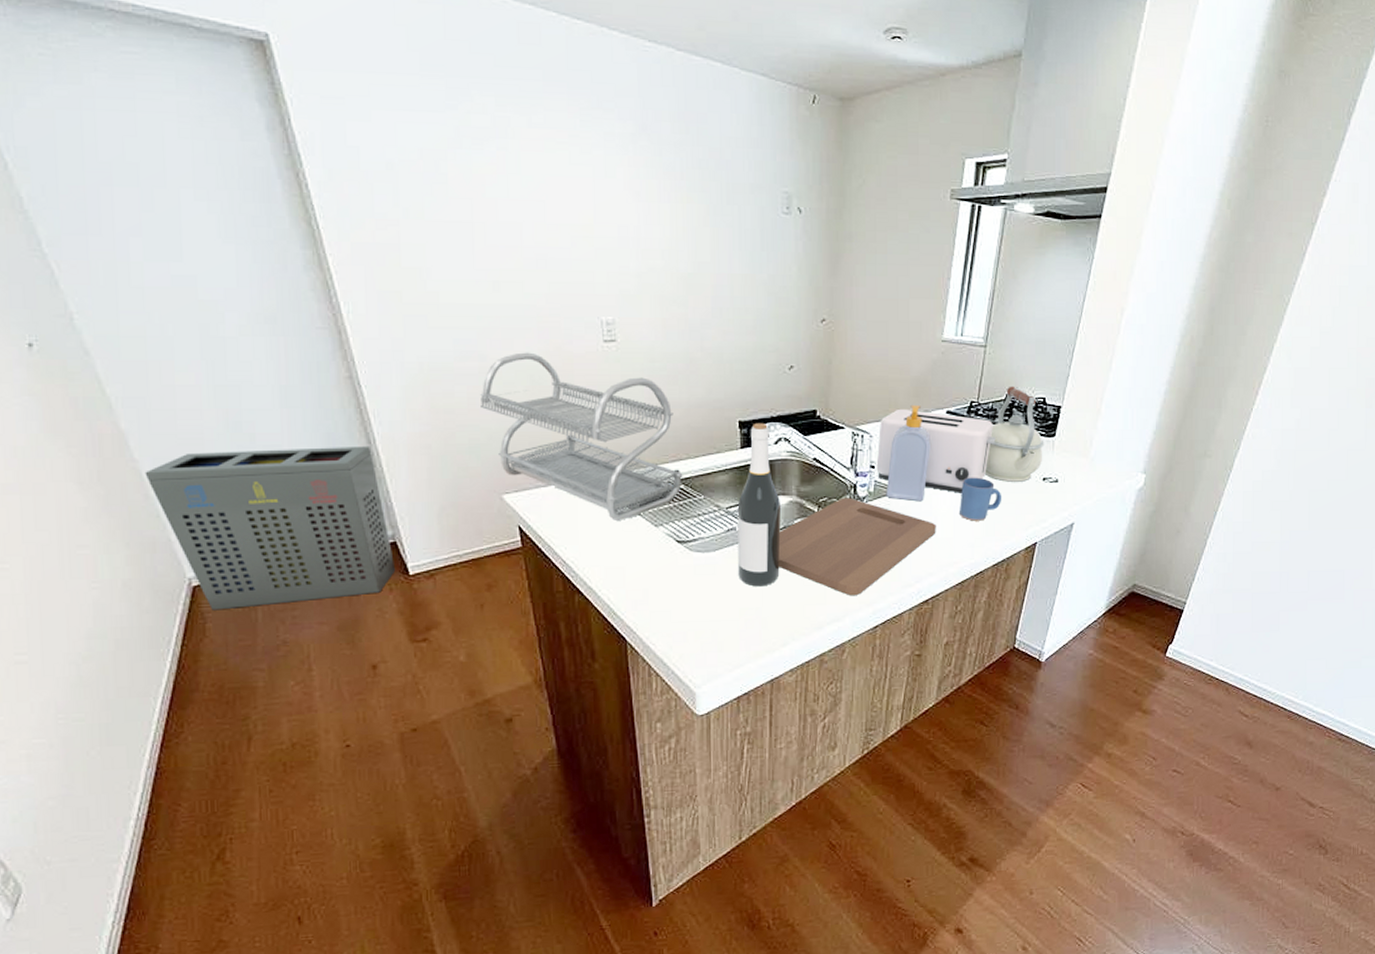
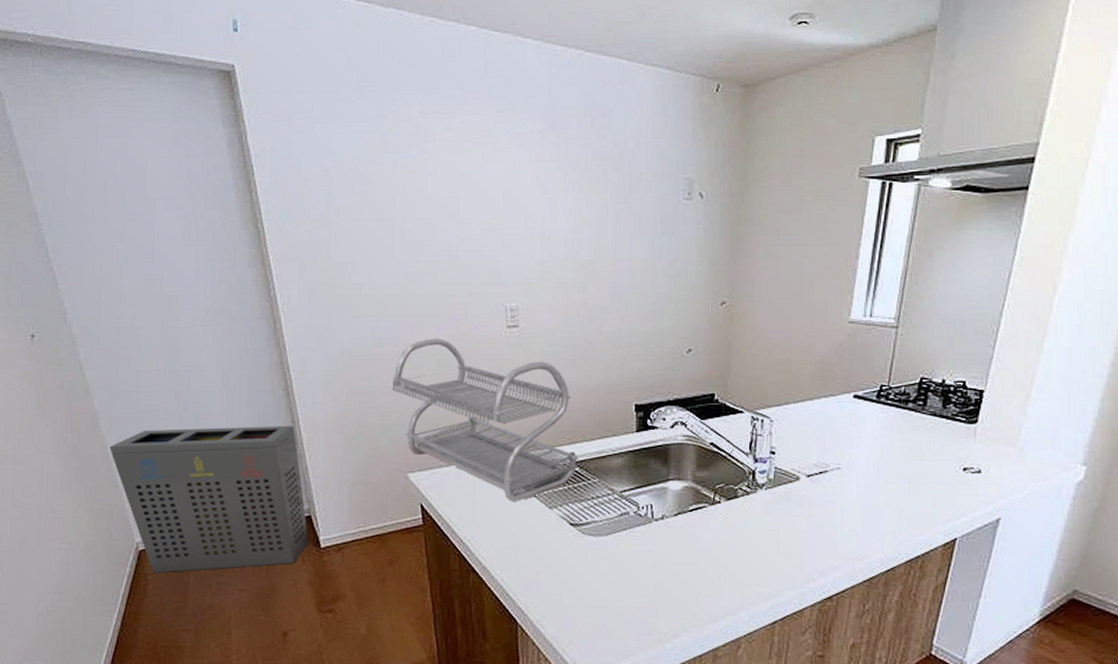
wine bottle: present [737,422,782,587] -> none [631,406,676,574]
cutting board: present [778,497,936,596] -> none [672,484,842,589]
toaster: present [876,408,996,493] -> none [777,392,909,482]
soap bottle: present [886,404,930,502] -> none [787,388,836,491]
mug: present [960,477,1002,521] -> none [868,465,916,513]
kettle: present [984,386,1044,482] -> none [896,368,965,472]

